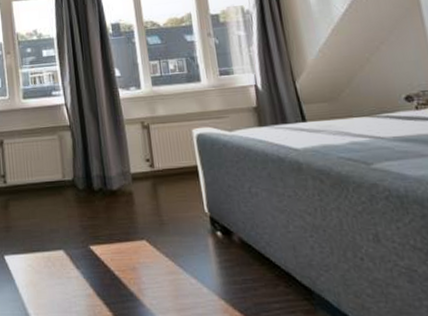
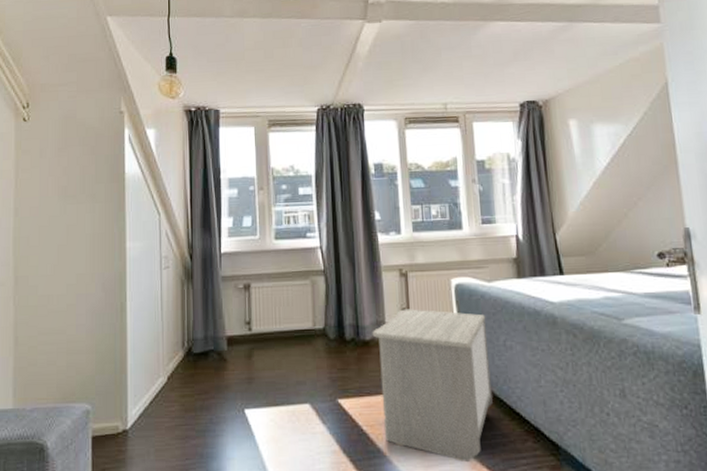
nightstand: none [118,159,241,307] -> present [372,309,493,463]

